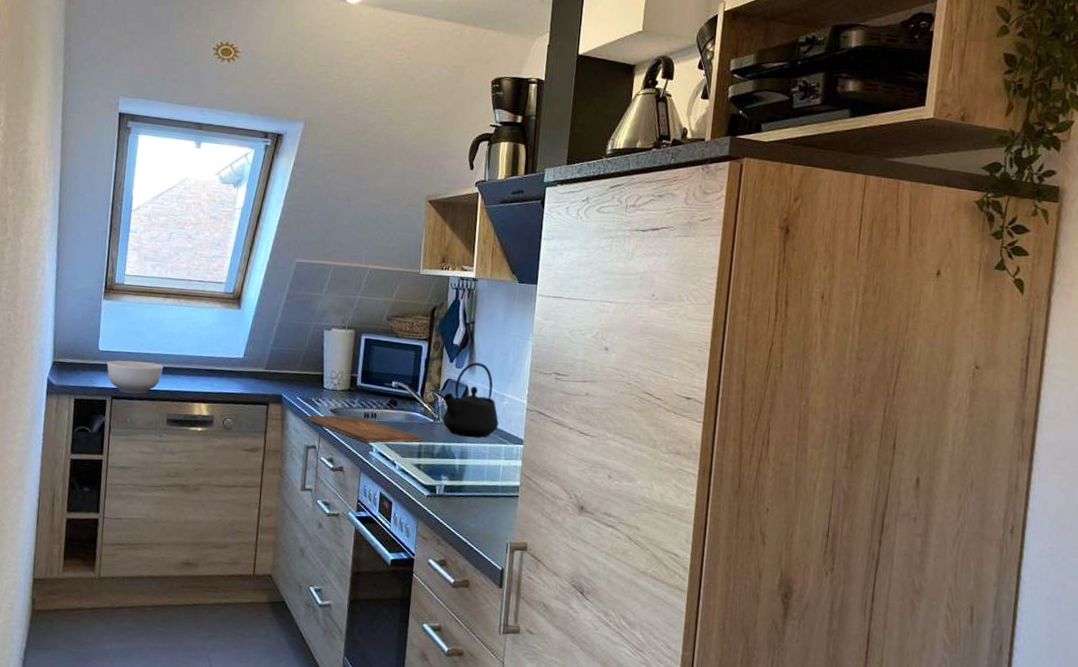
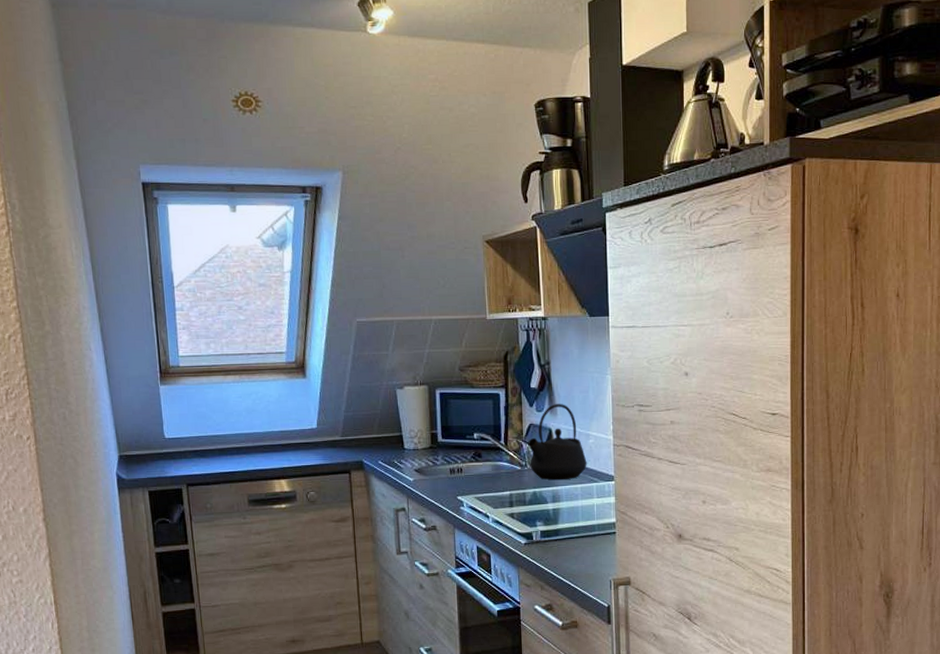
bowl: present [107,360,164,394] -> none [176,444,236,479]
cutting board: present [307,415,422,443] -> none [392,473,512,499]

